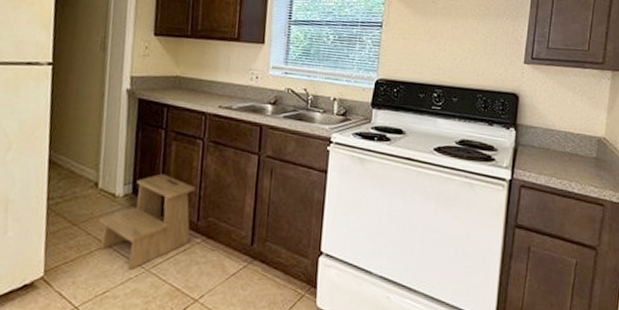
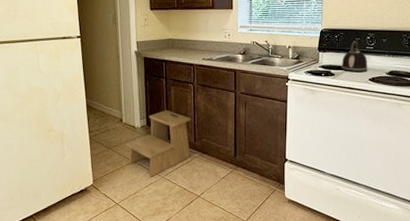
kettle: none [399,97,434,140] -> present [341,41,368,73]

